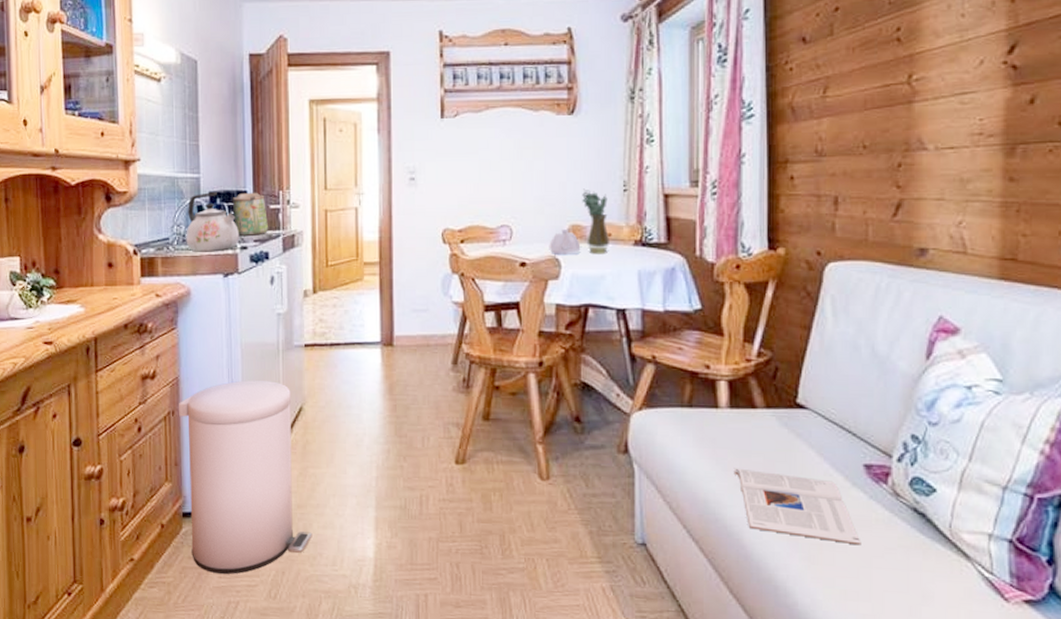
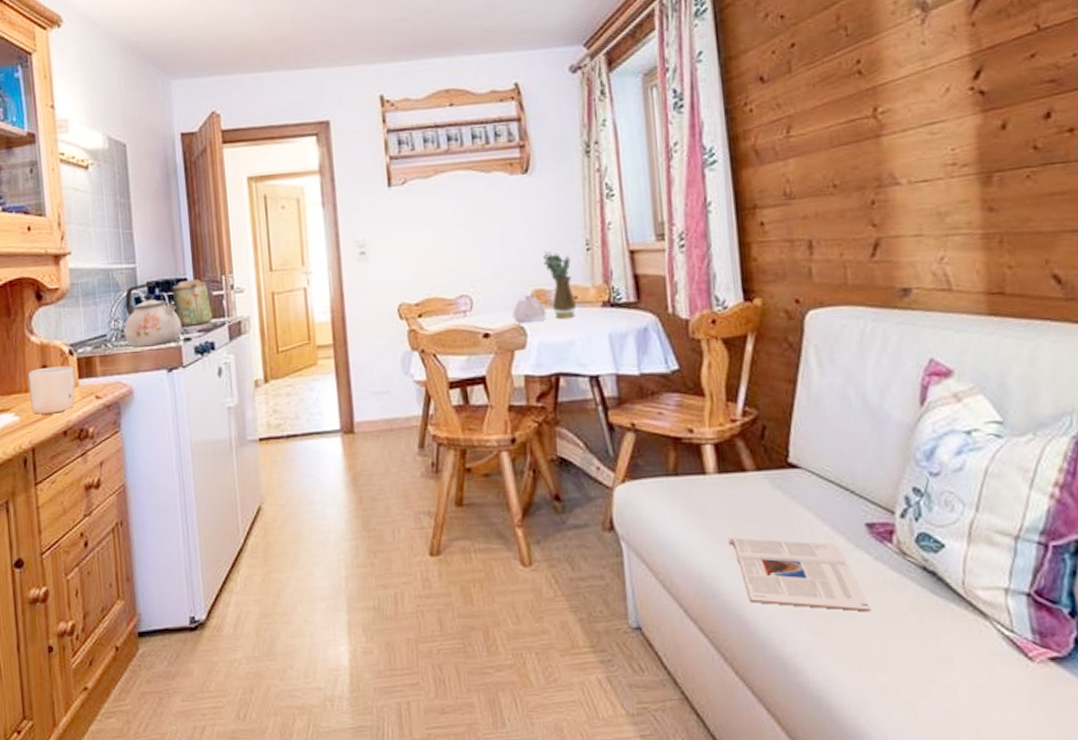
mug: none [95,264,138,308] -> present [28,366,75,414]
pedal bin: present [179,380,313,574] -> none [127,481,281,696]

